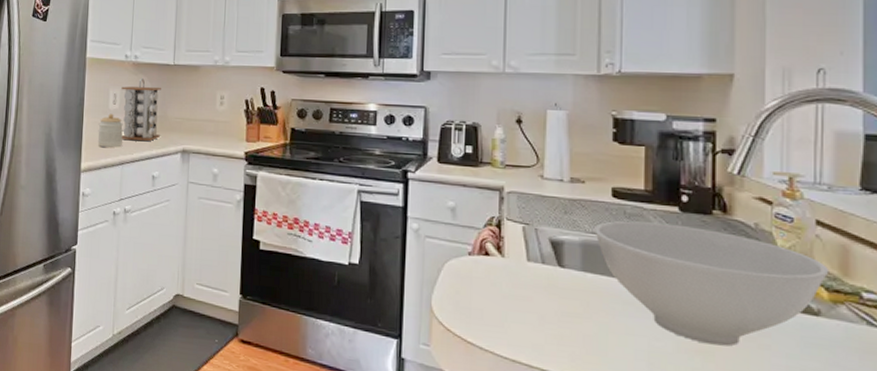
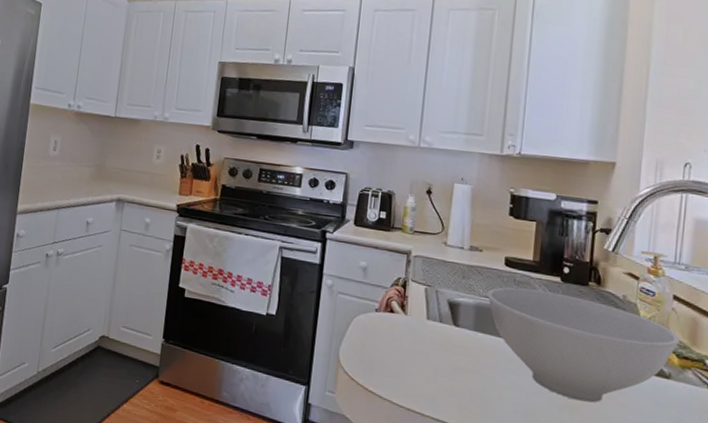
jar: present [97,113,123,148] -> none [35,159,62,193]
spice rack: present [121,78,161,142] -> none [59,128,101,189]

